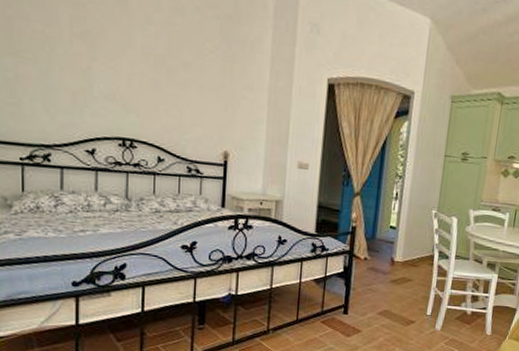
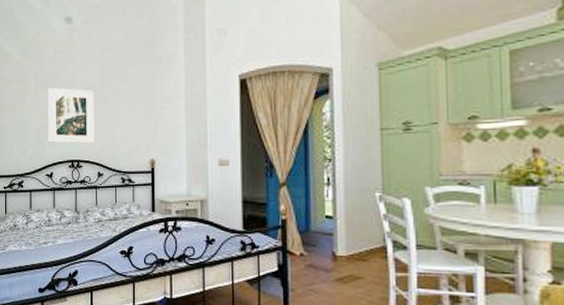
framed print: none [90,40,157,122] -> present [48,87,95,144]

